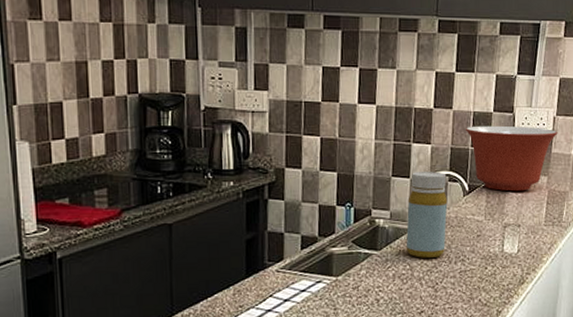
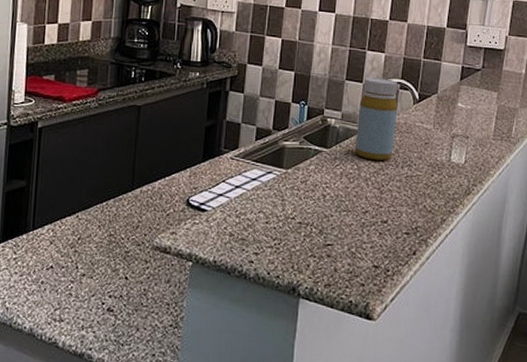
mixing bowl: present [465,125,558,192] -> none [418,39,510,105]

